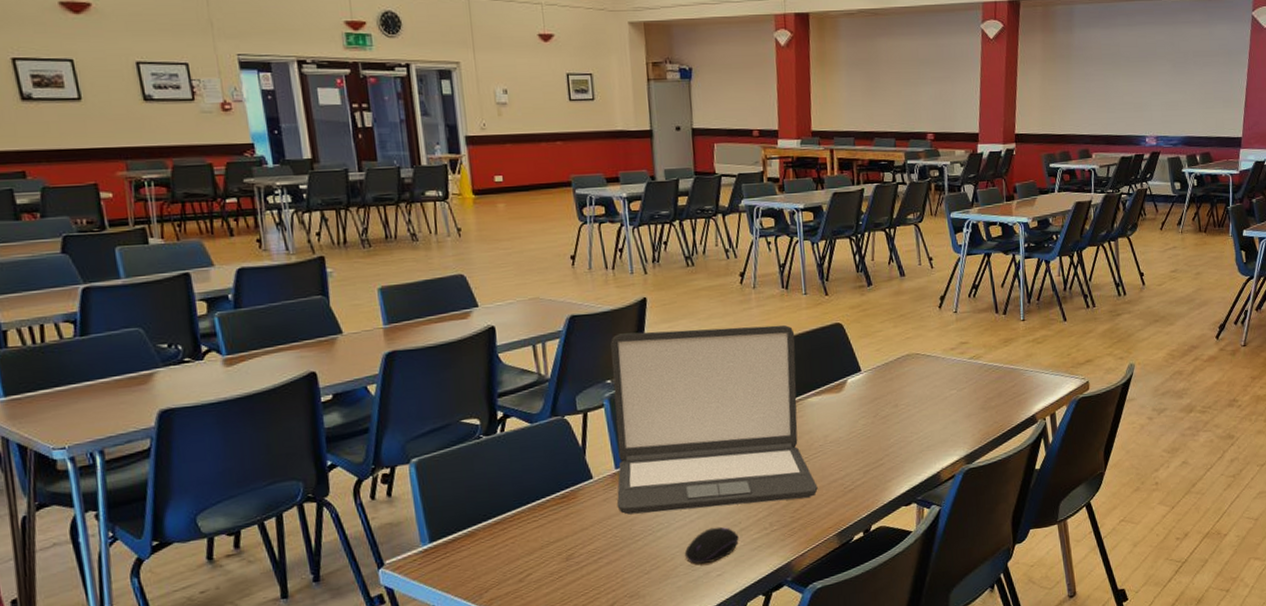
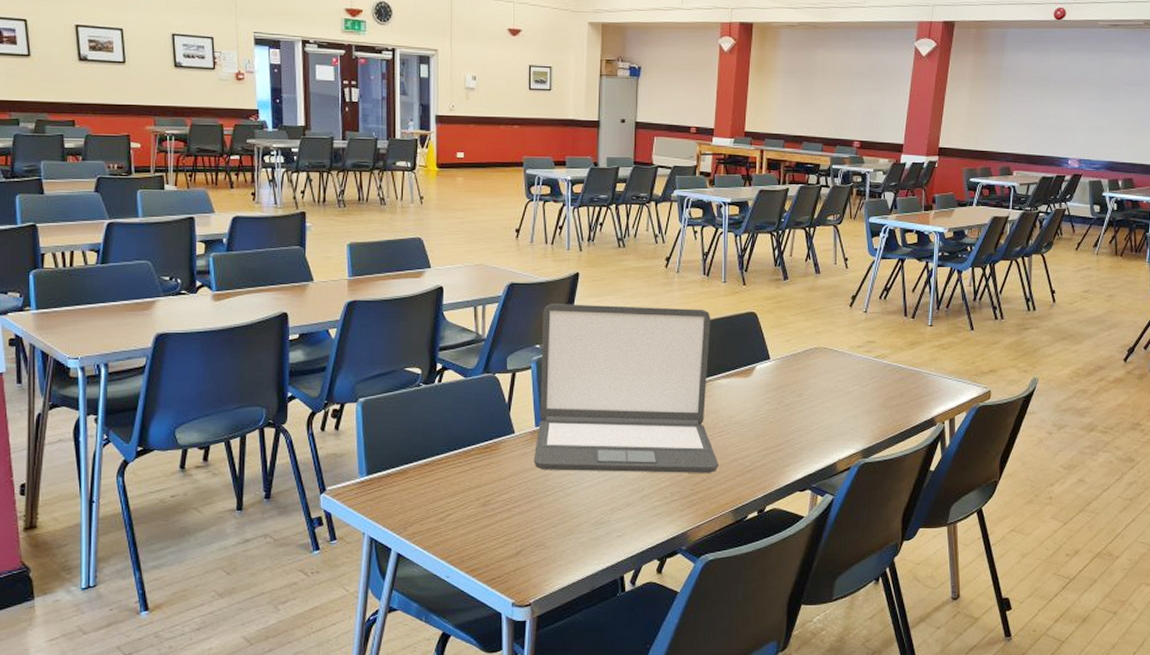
computer mouse: present [684,526,739,564] -> none [589,491,641,523]

